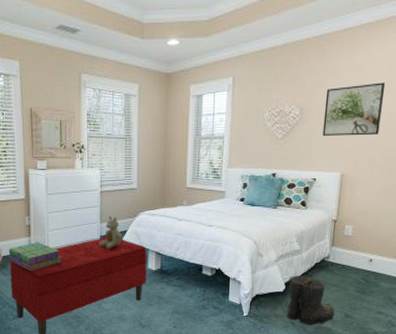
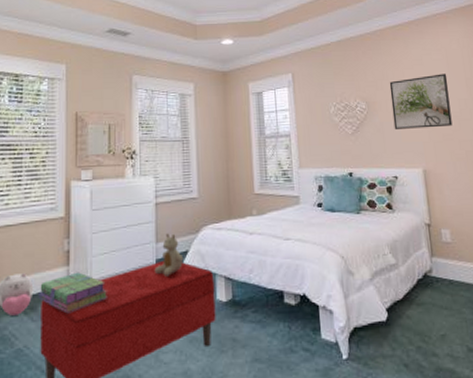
boots: present [285,275,335,326] -> none [390,297,456,368]

